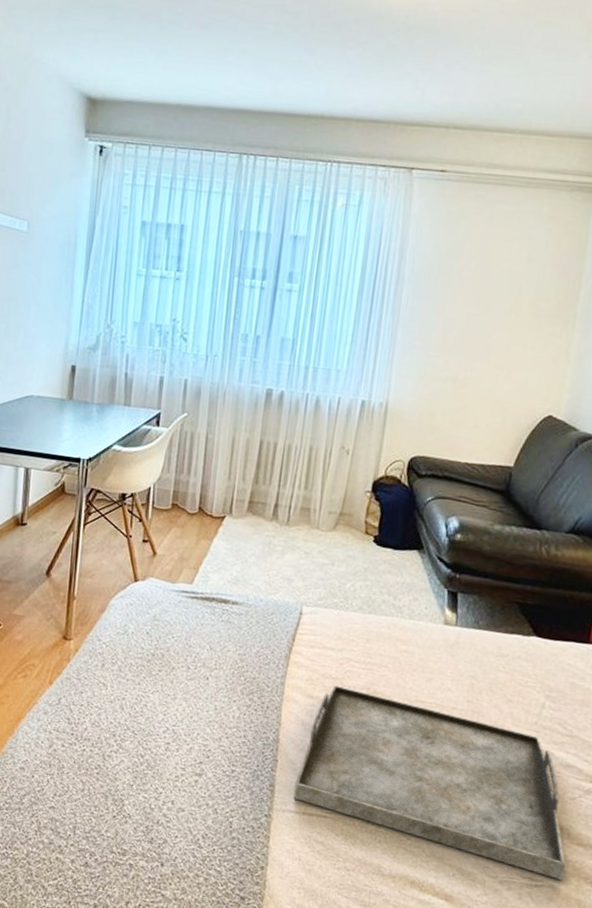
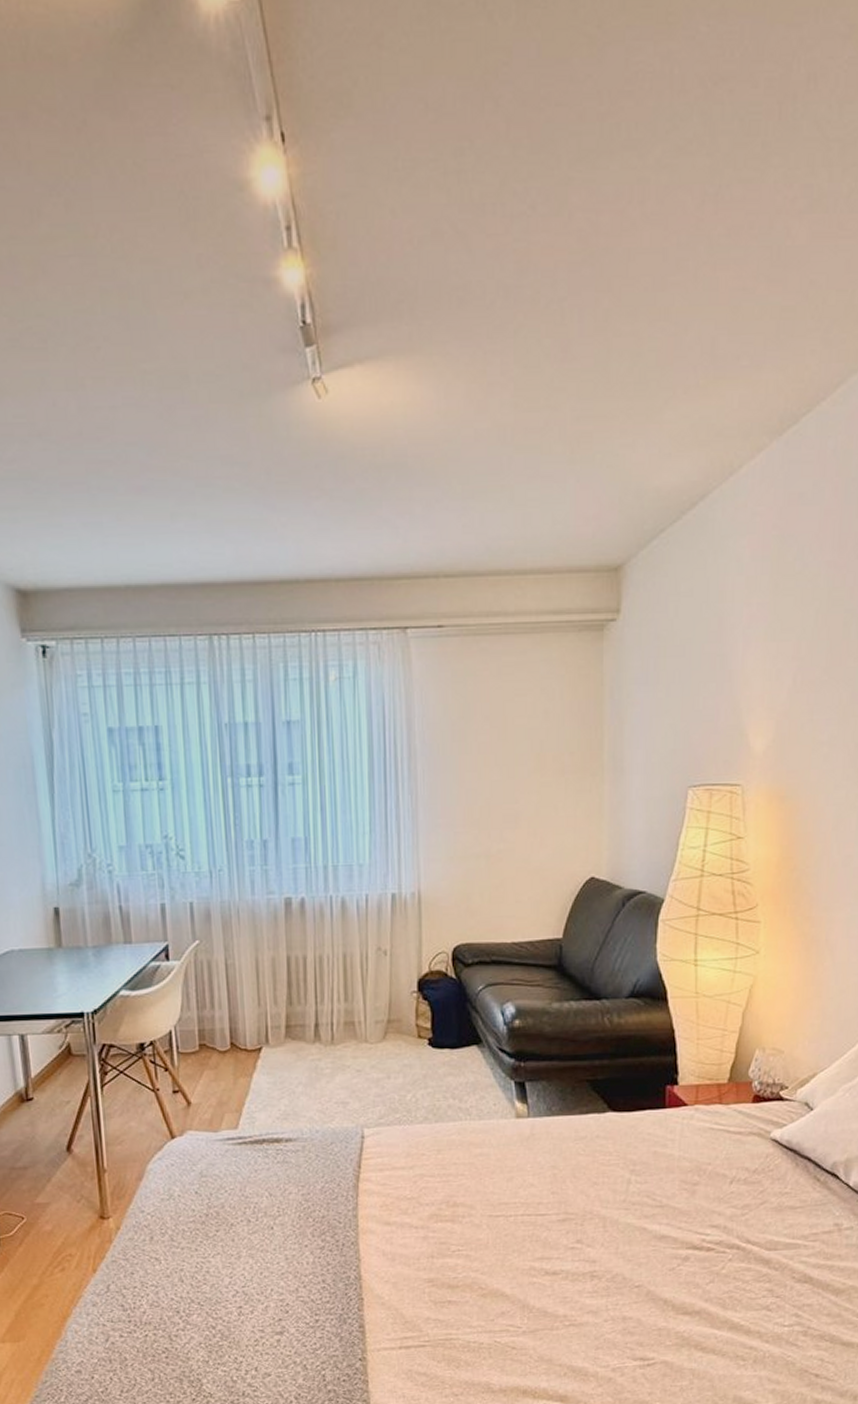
serving tray: present [293,685,566,880] -> none [386,1205,675,1354]

